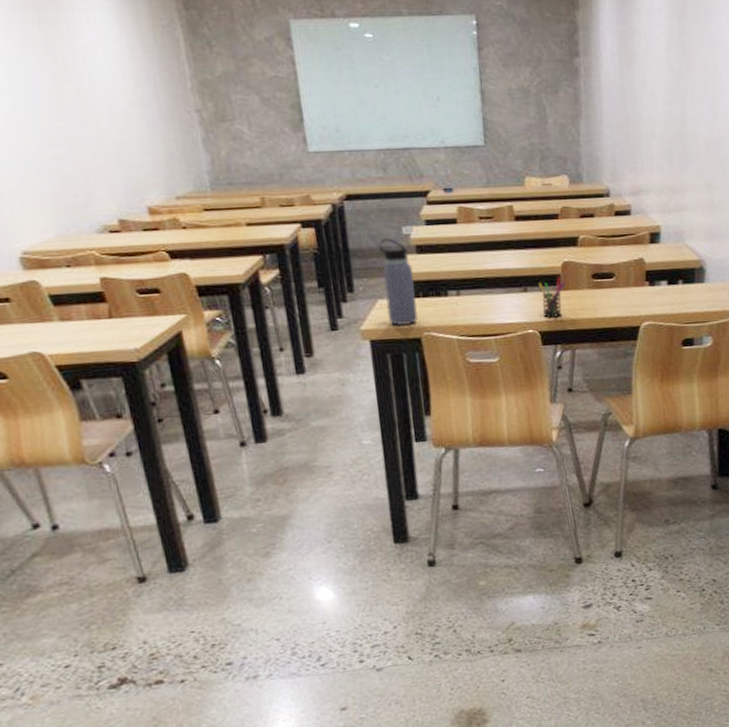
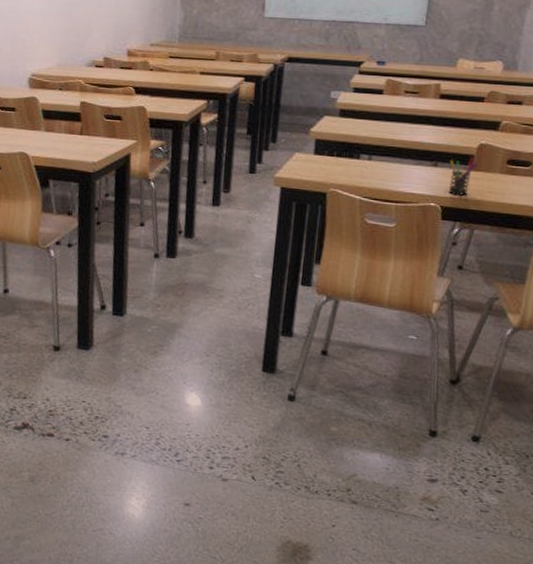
water bottle: present [378,238,419,326] -> none [301,99,333,179]

